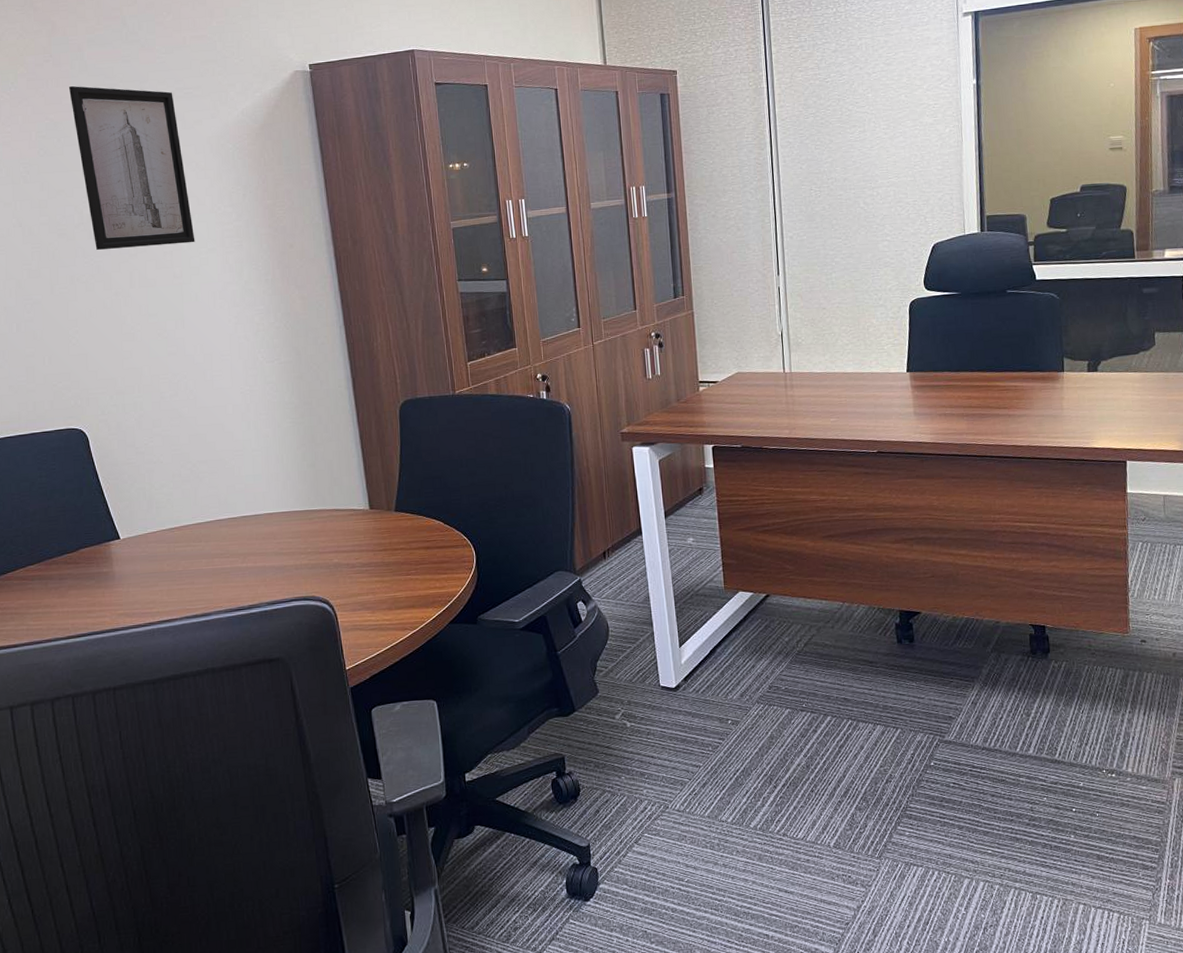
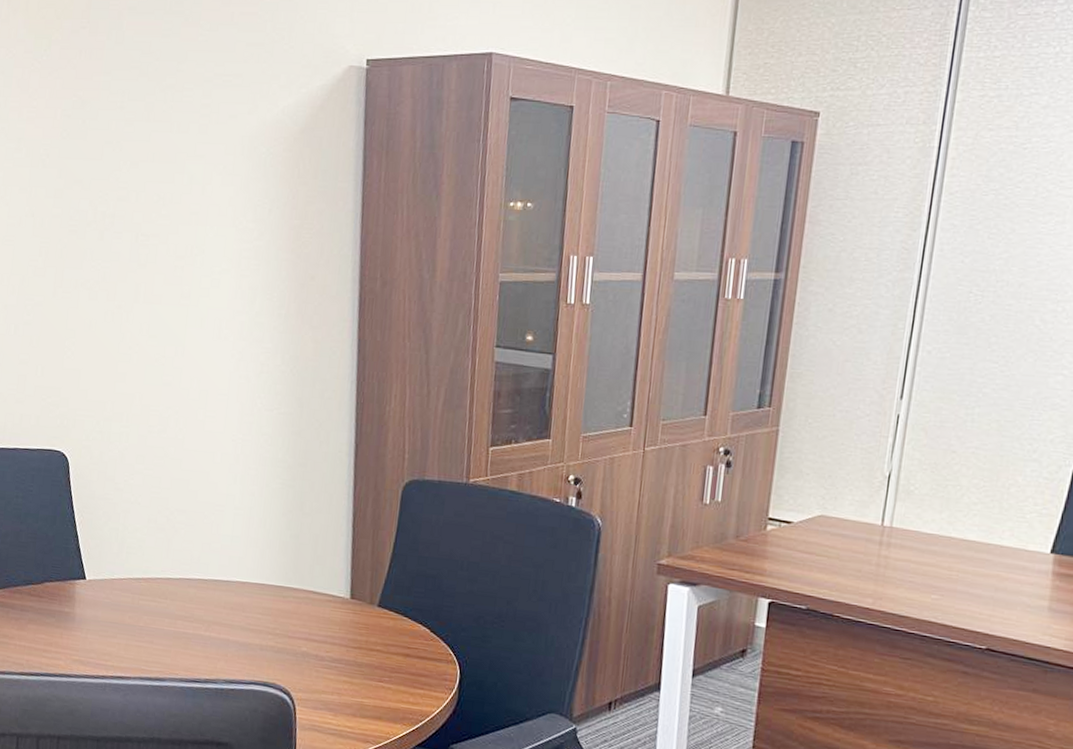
wall art: present [68,85,195,250] -> none [101,59,211,260]

